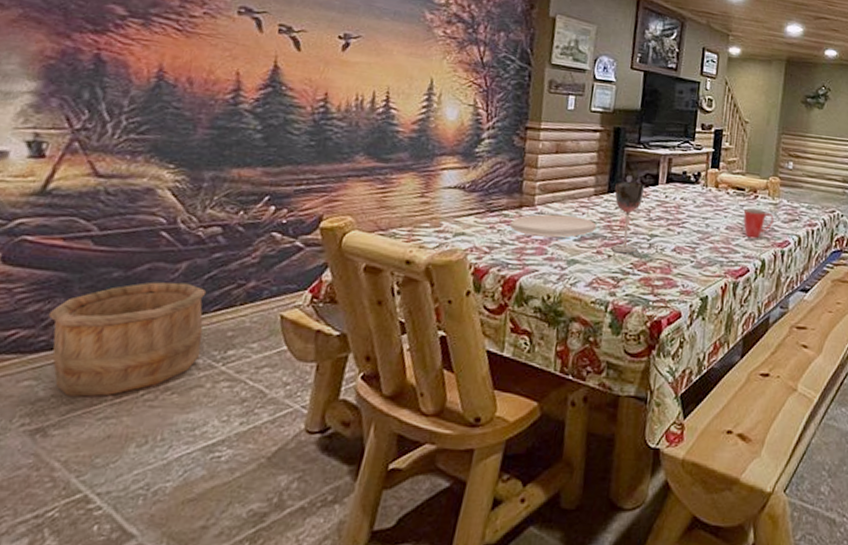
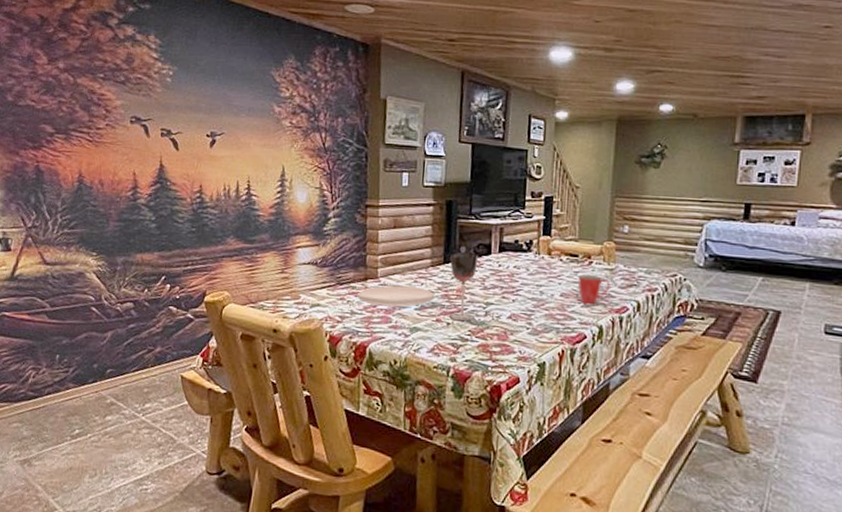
wooden bucket: present [48,282,207,398] -> none [24,347,127,437]

